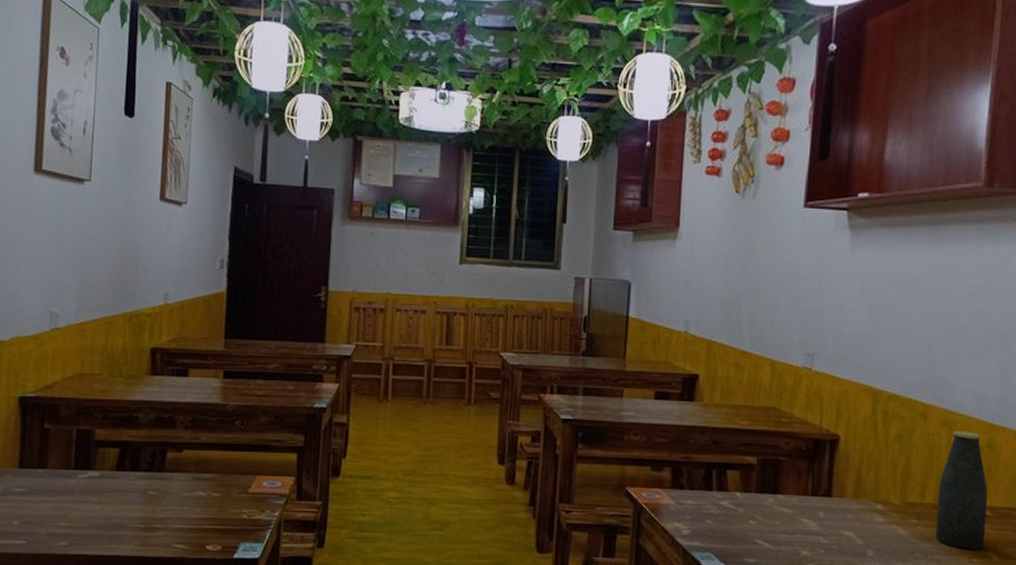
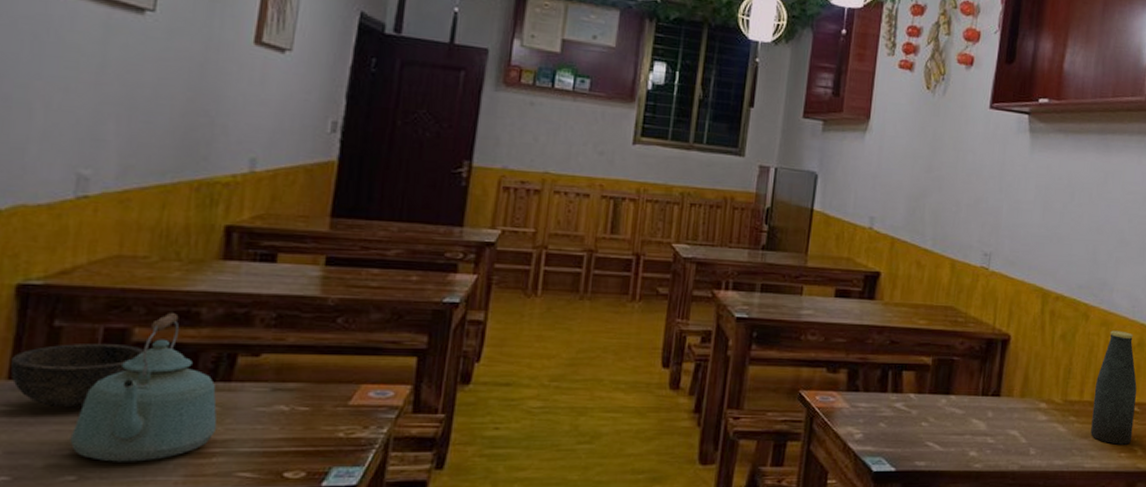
bowl: none [20,441,105,489] -> present [10,344,146,407]
kettle: none [61,418,157,533] -> present [69,313,217,462]

